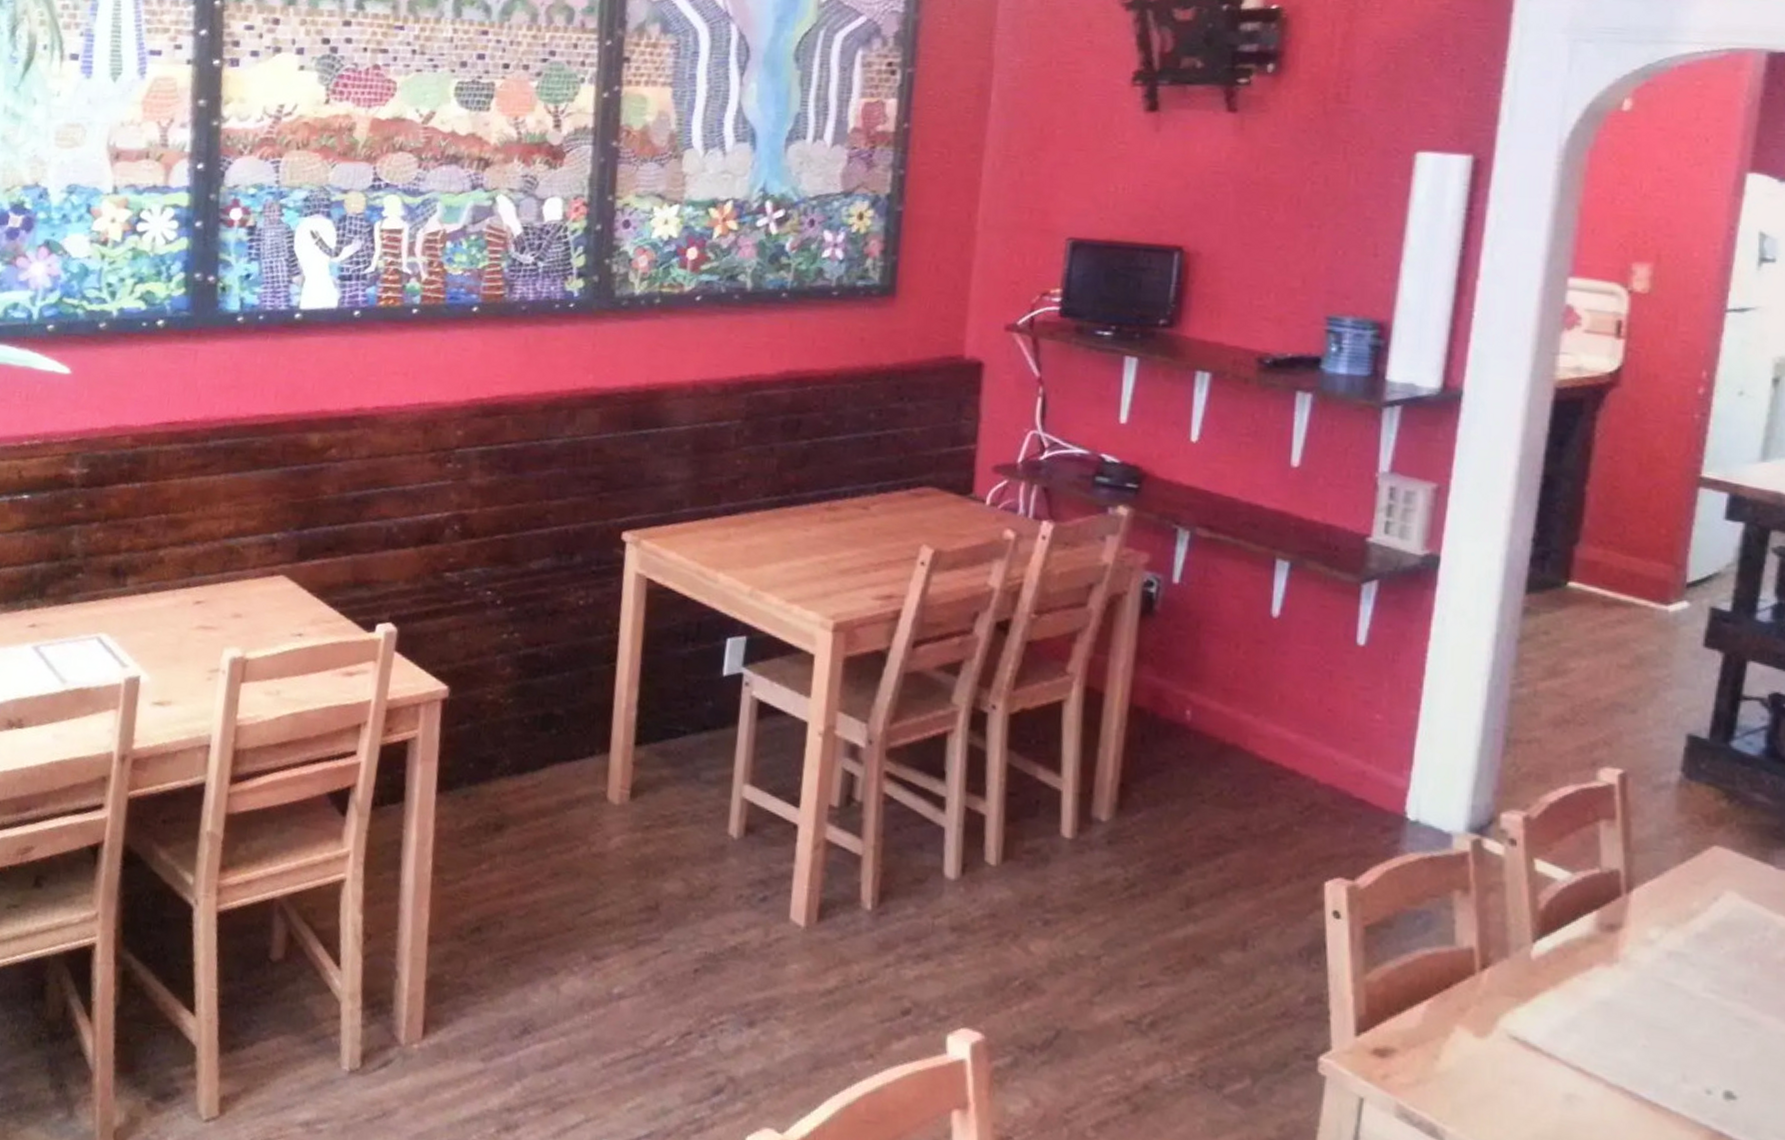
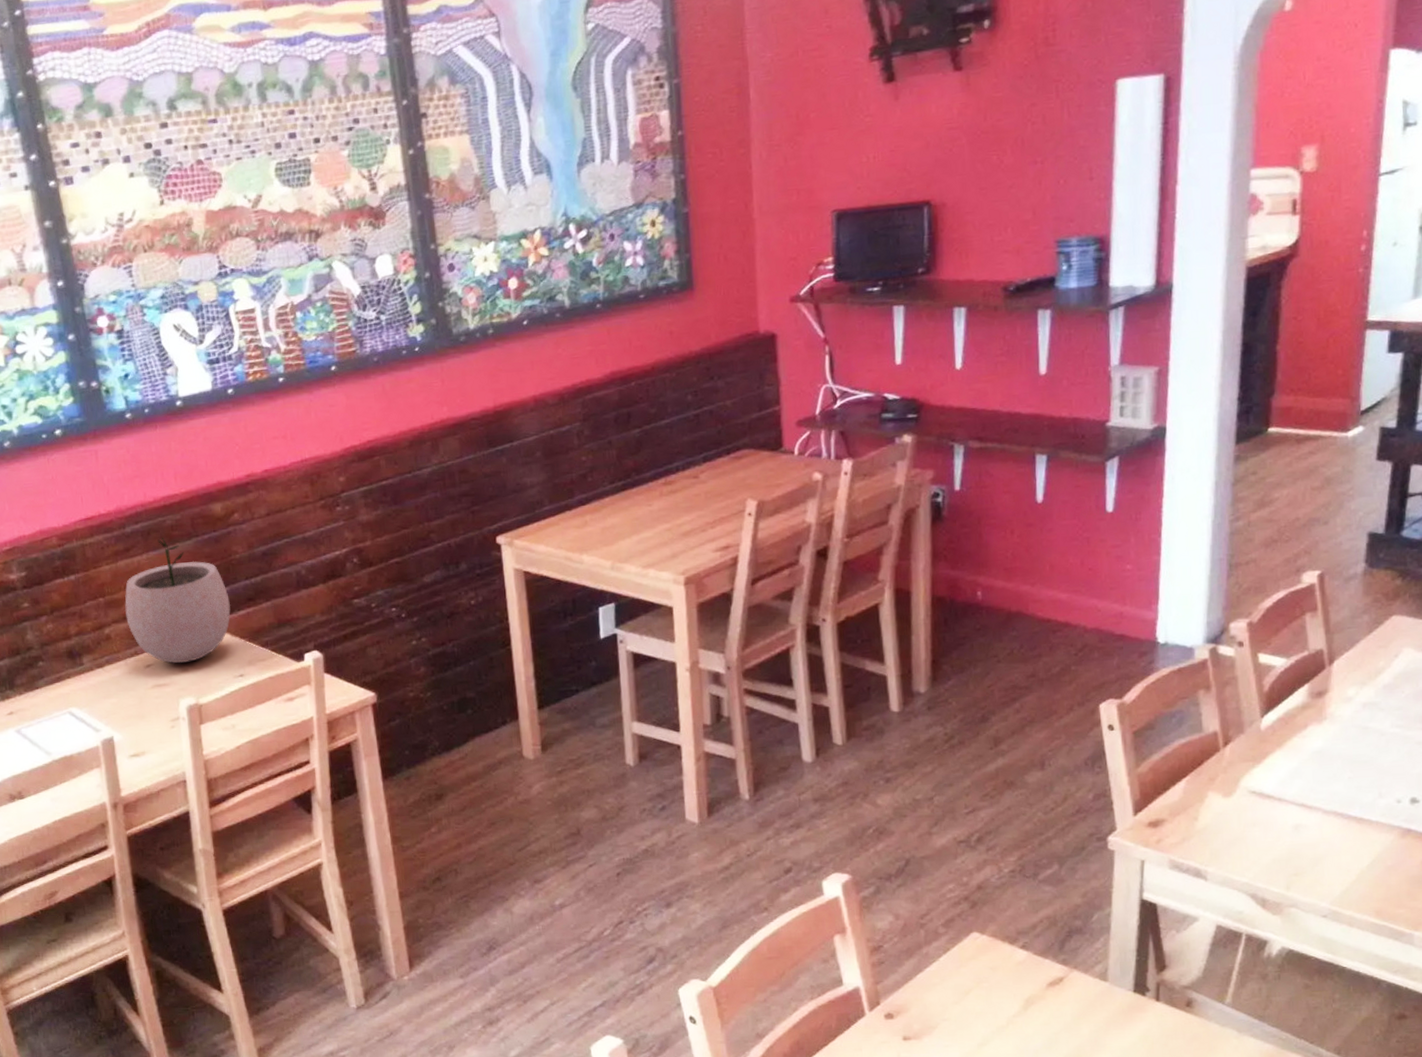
plant pot: none [186,460,306,608] -> present [125,538,231,663]

